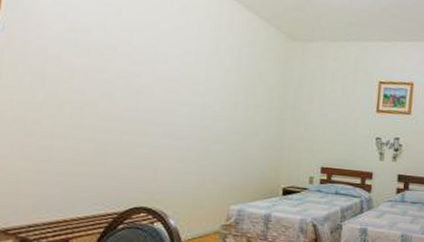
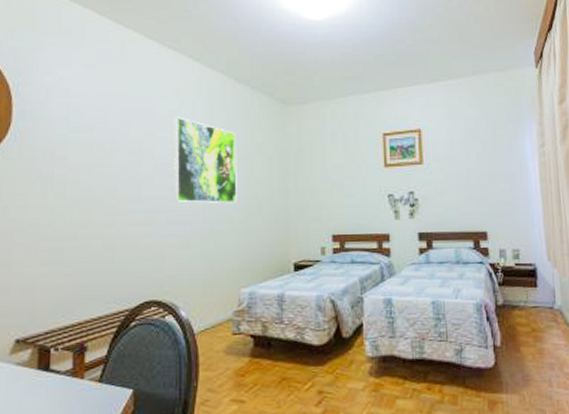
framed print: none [172,33,240,127] -> present [173,116,237,204]

